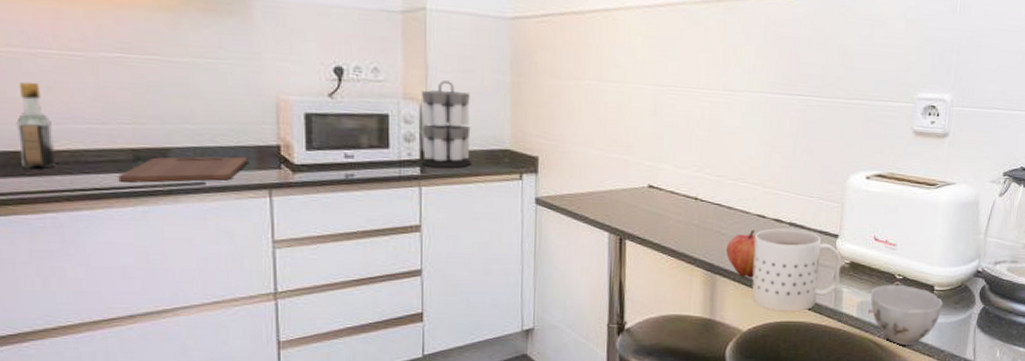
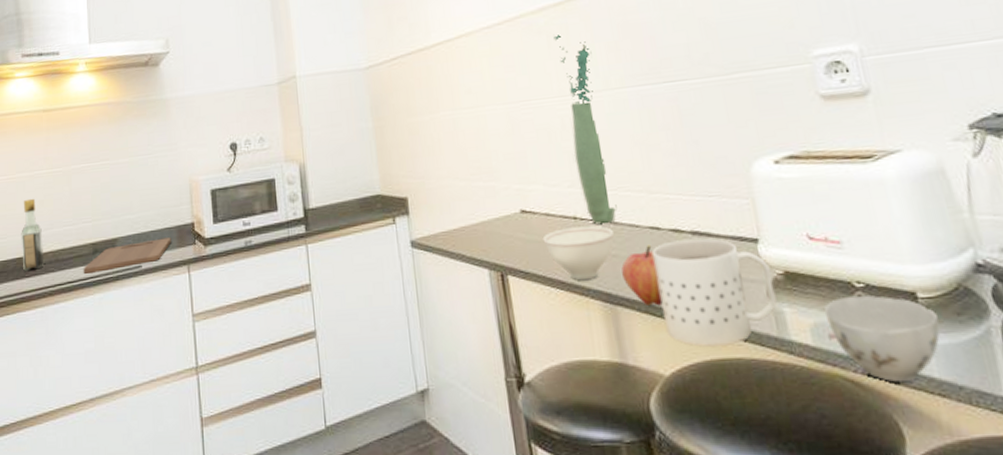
spice rack: present [421,80,471,168] -> none [300,137,348,224]
bowl: none [664,205,728,252] -> present [542,225,615,281]
vase: none [706,30,742,208] -> present [553,35,618,225]

